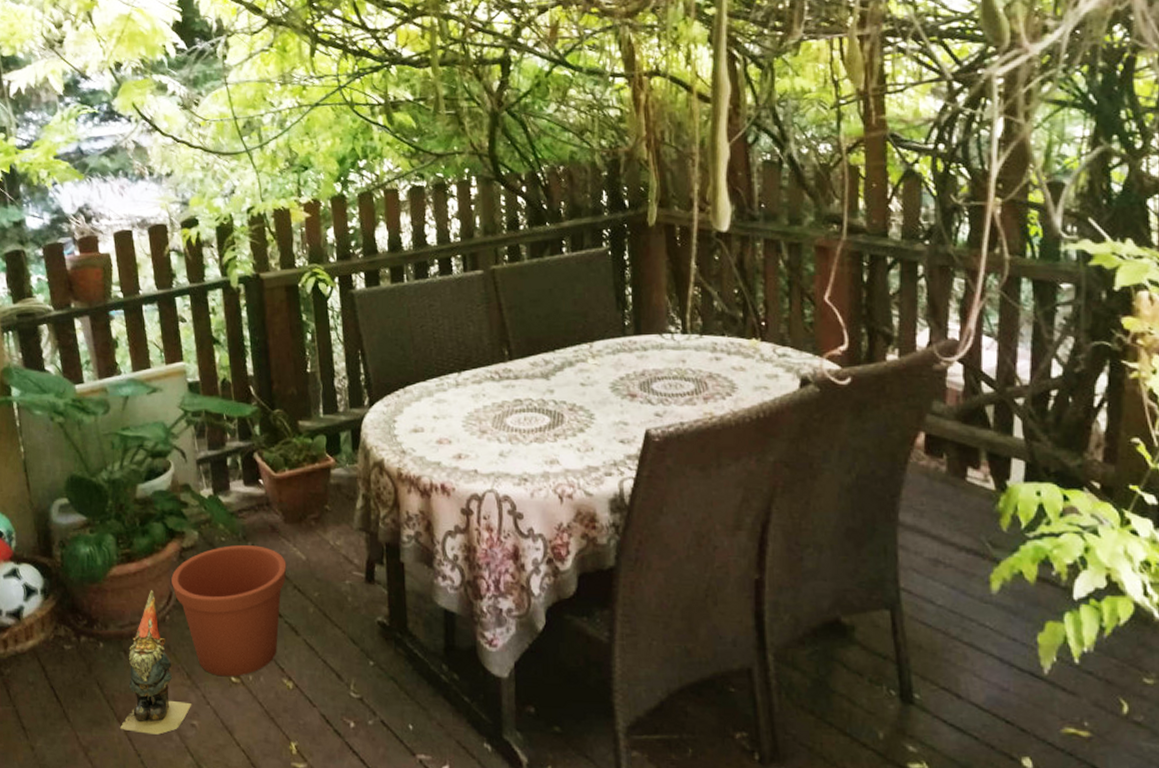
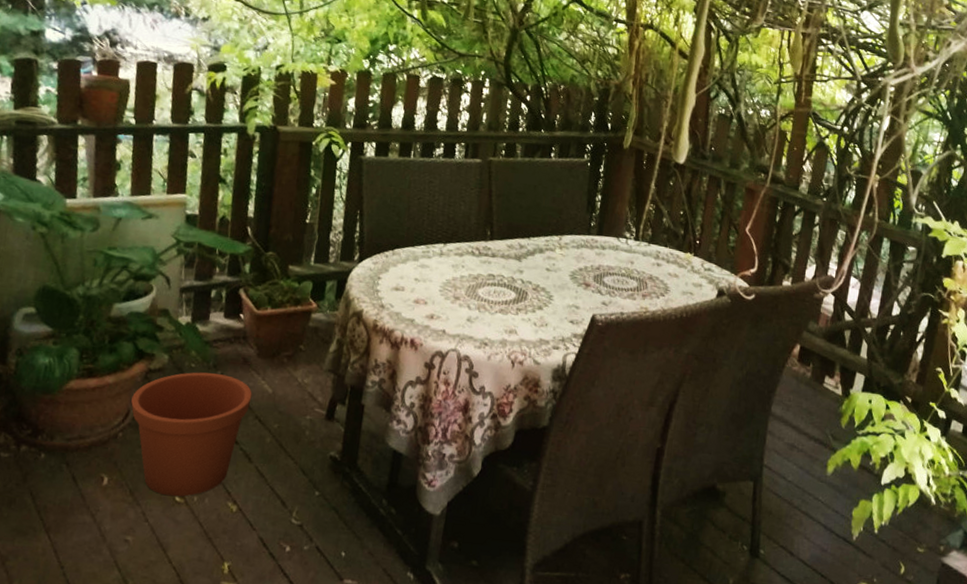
garden gnome: present [120,590,192,735] -> none [47,406,130,548]

